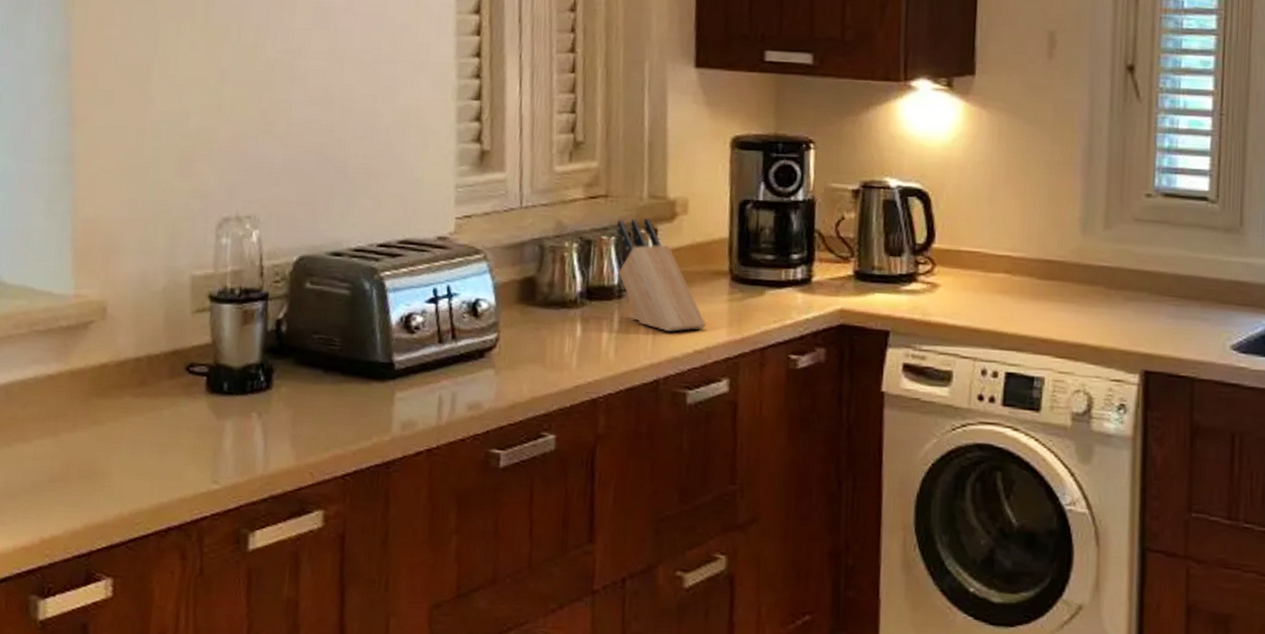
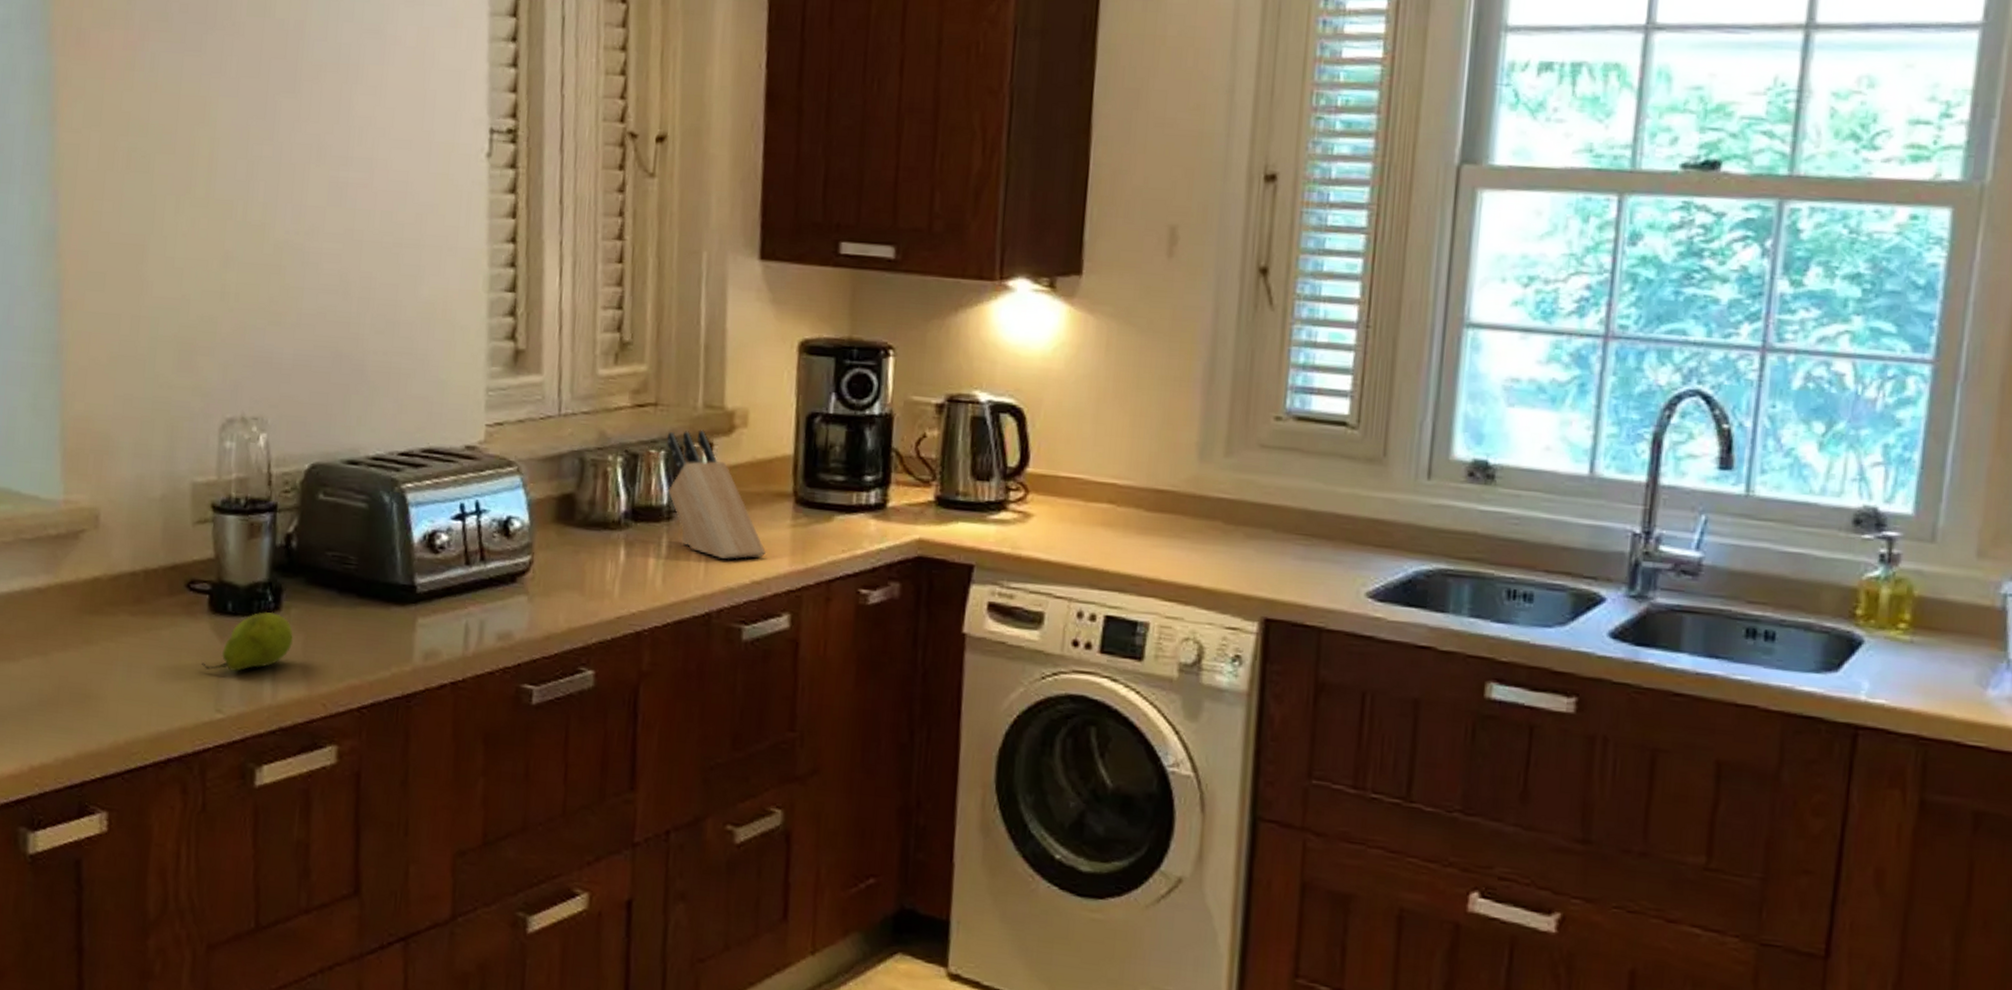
fruit: none [200,390,284,446] -> present [202,611,294,672]

